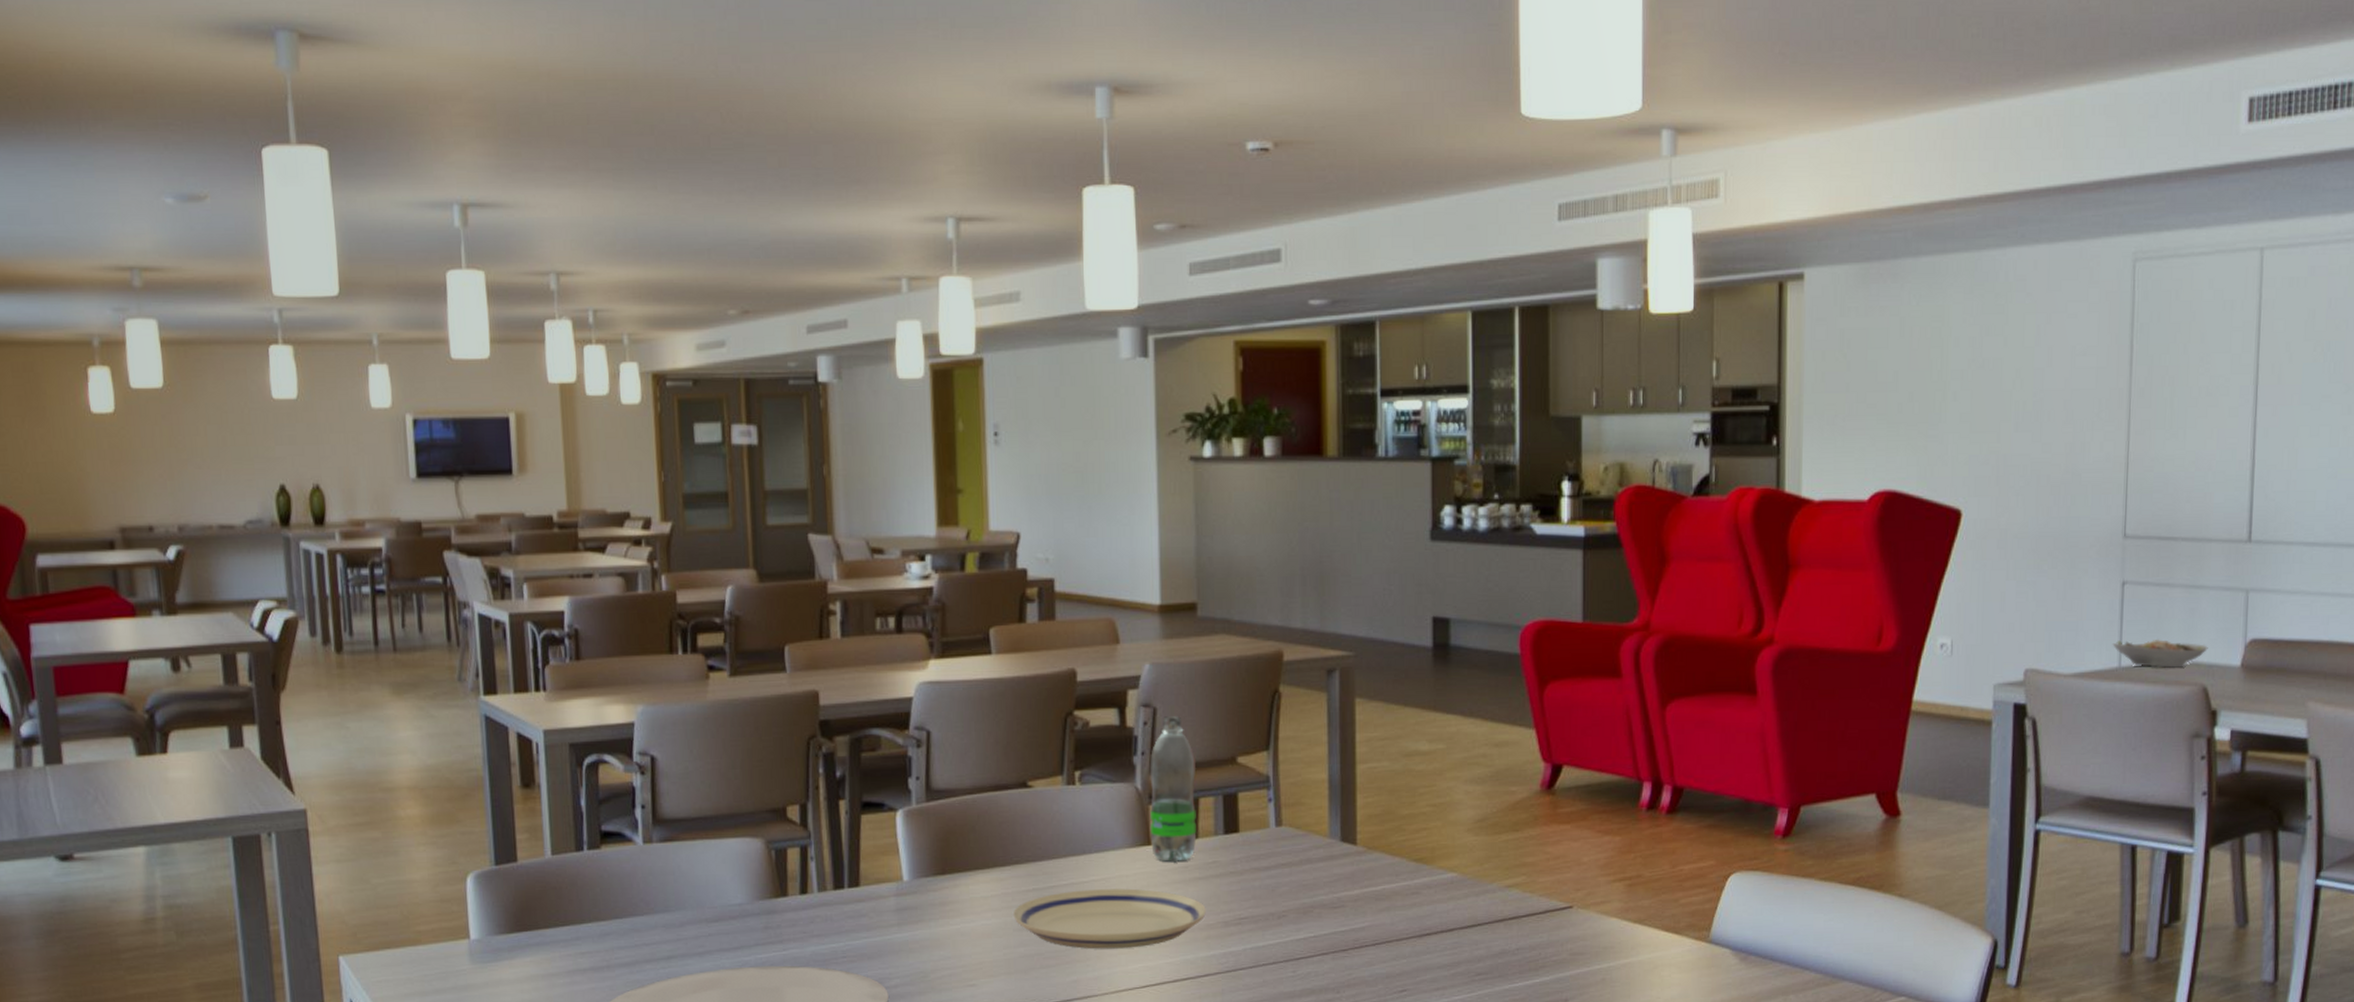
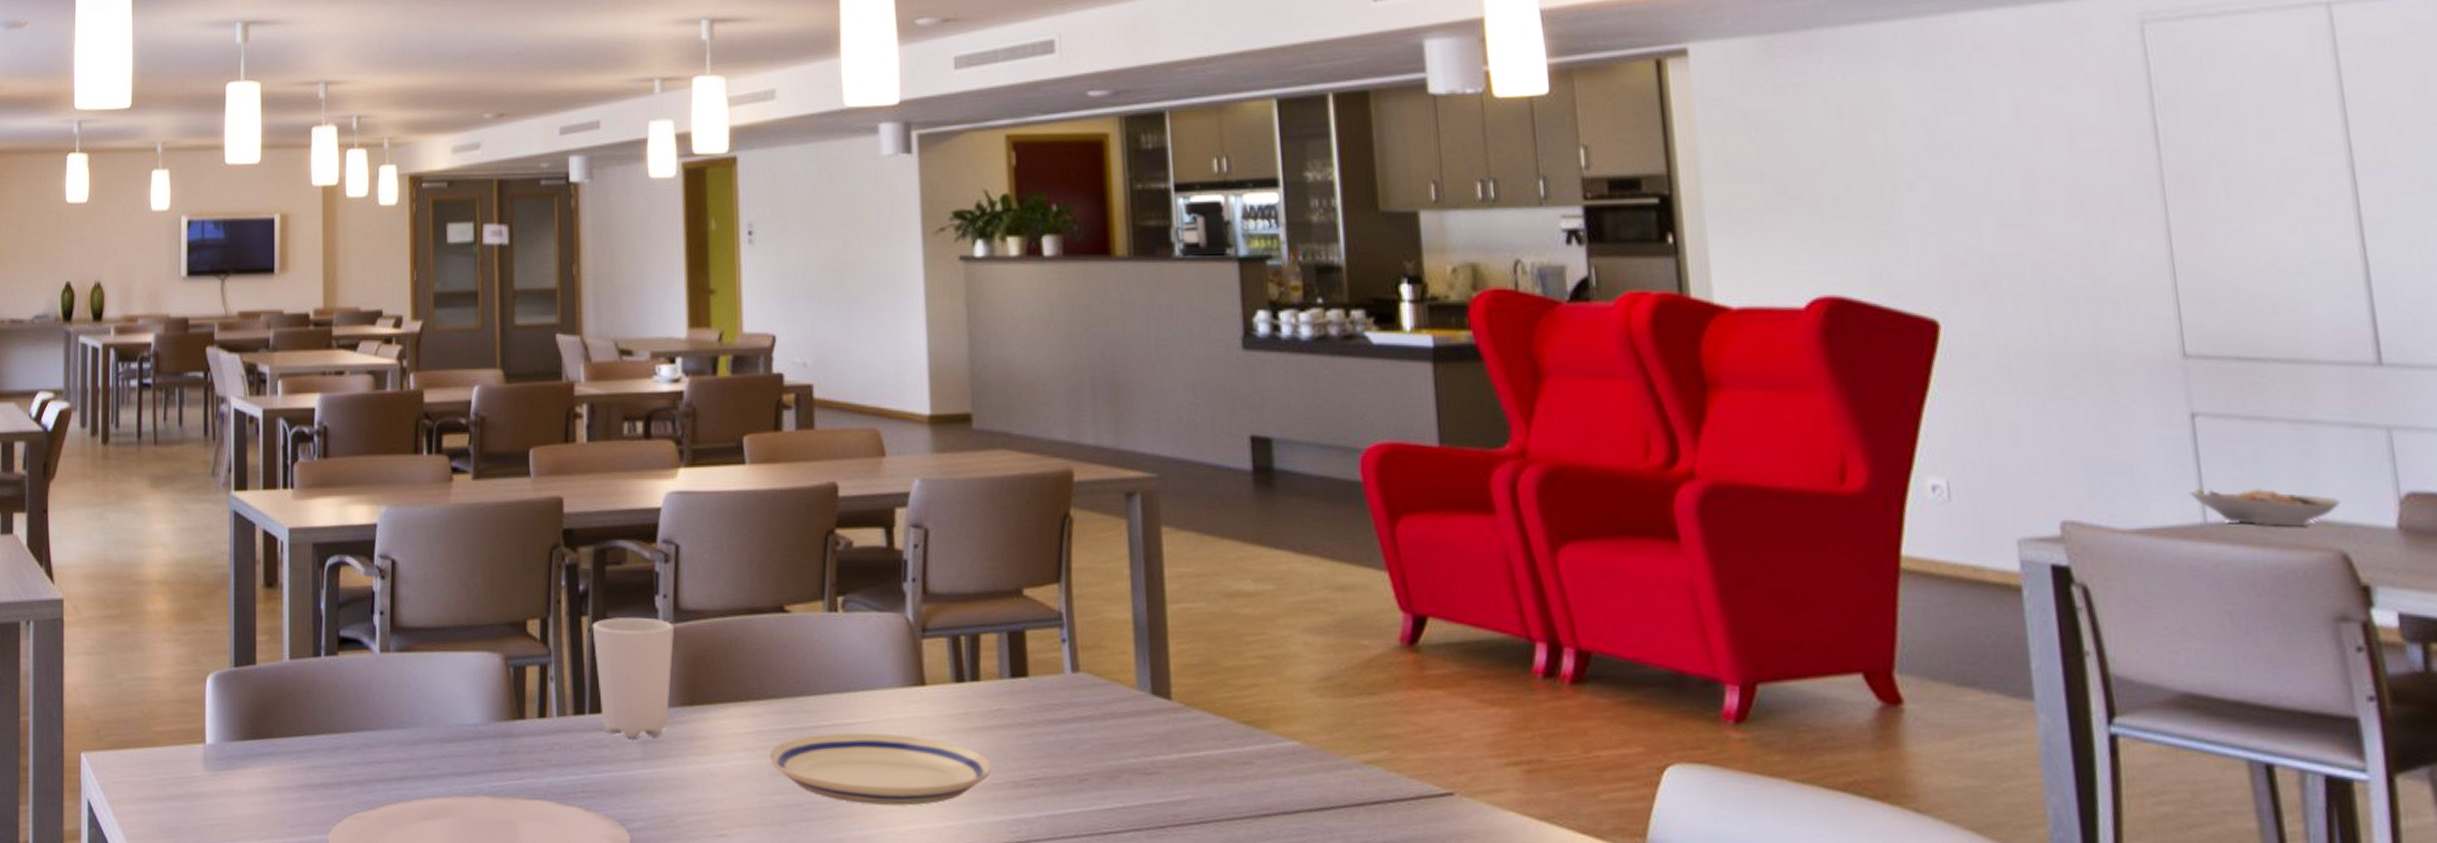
cup: none [849,798,927,907] -> present [592,617,675,738]
bottle: present [1149,716,1197,862] -> none [921,539,978,707]
coffee maker: none [1378,404,1423,457] -> present [1174,199,1228,257]

